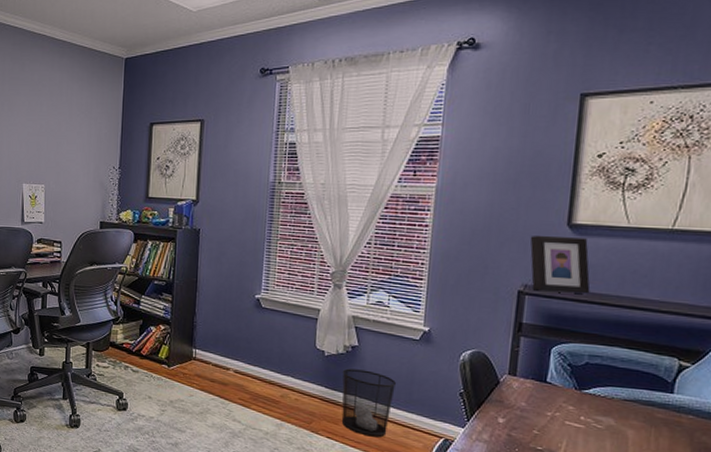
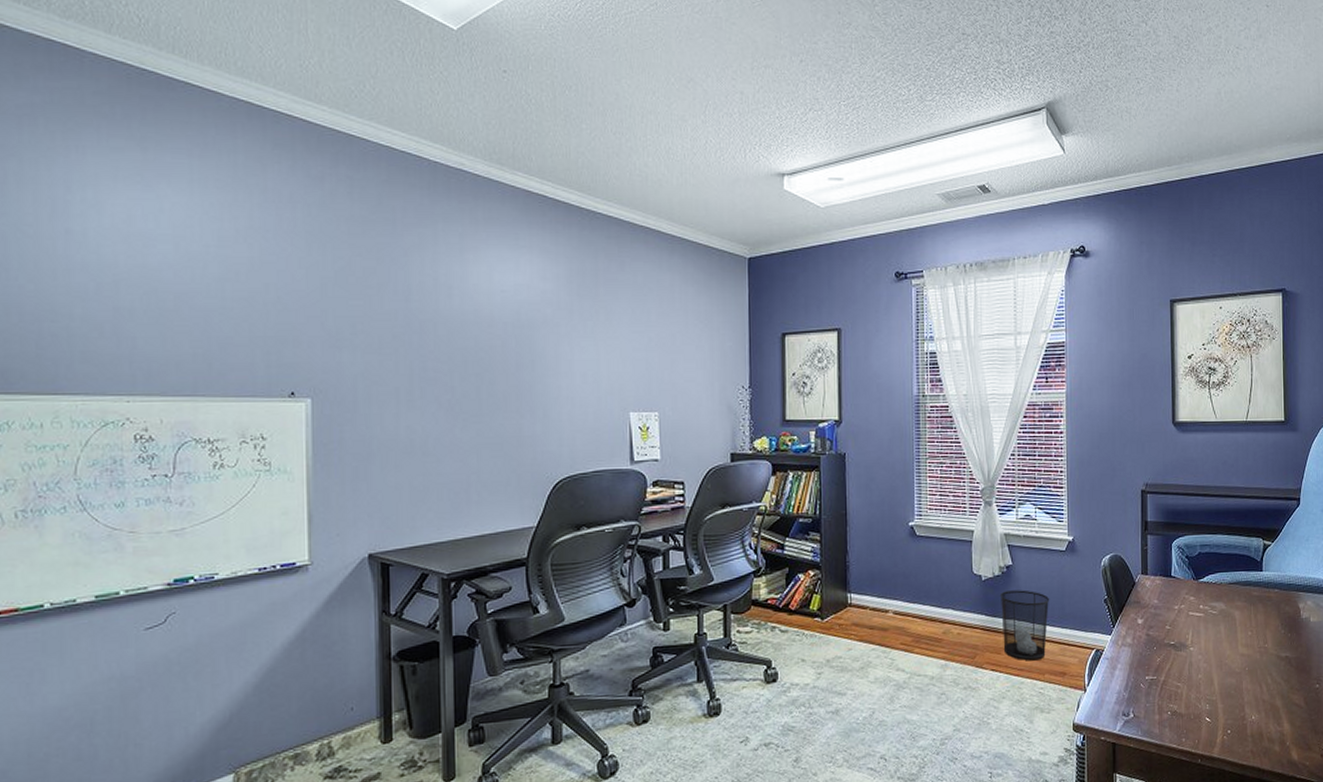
picture frame: present [530,235,591,294] -> none [1145,434,1195,489]

